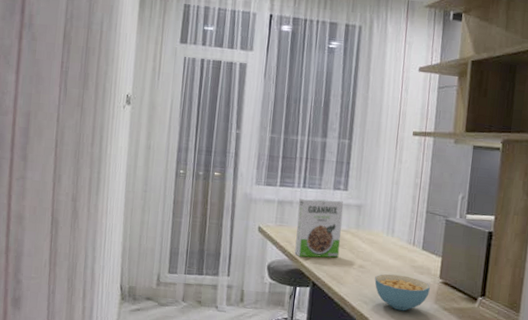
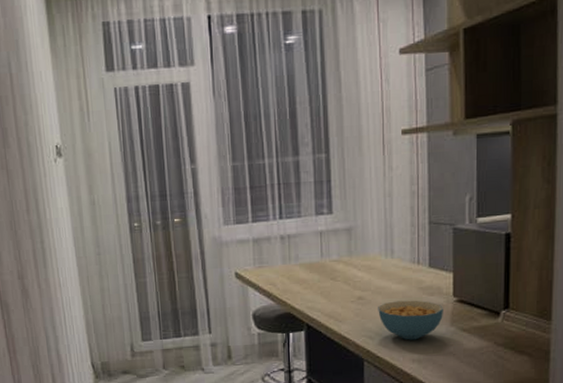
cereal box: present [294,197,344,258] -> none [277,226,333,299]

